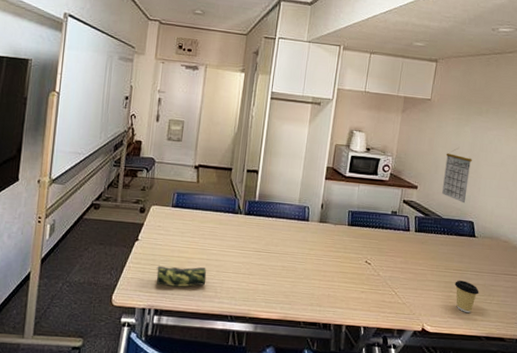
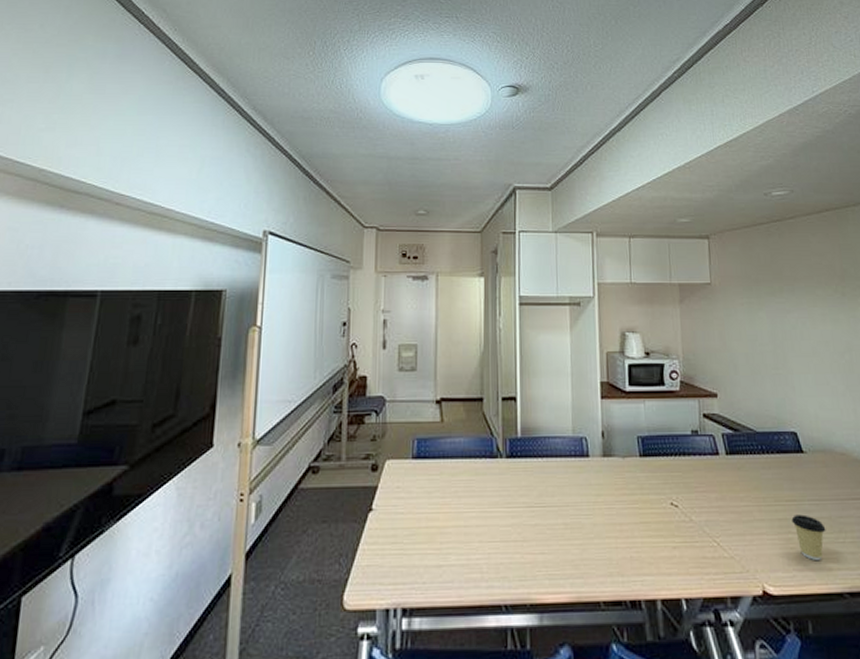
pencil case: present [156,266,207,287] -> none [399,539,467,572]
calendar: present [442,148,472,204] -> none [743,340,781,409]

